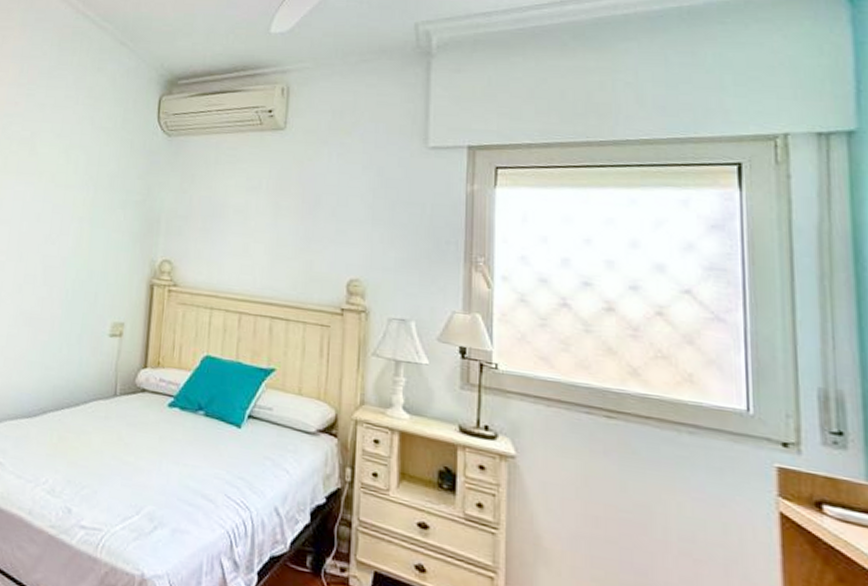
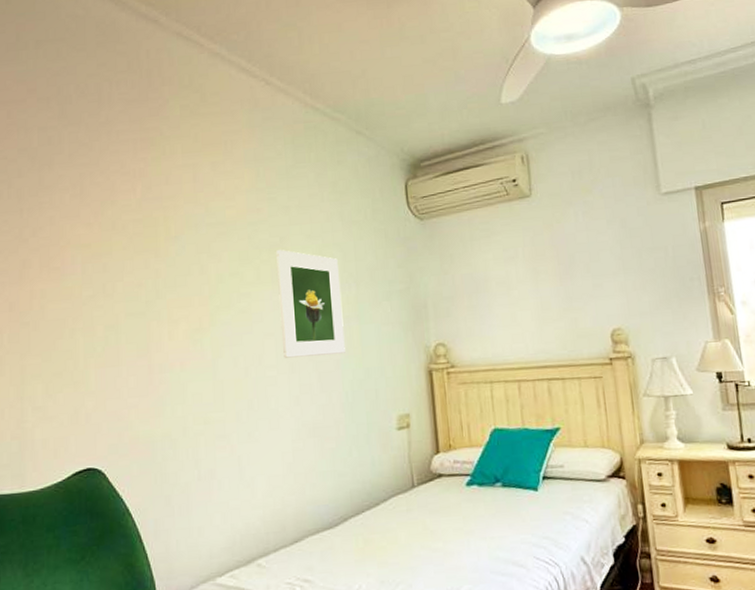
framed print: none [15,144,81,252] -> present [276,250,345,358]

